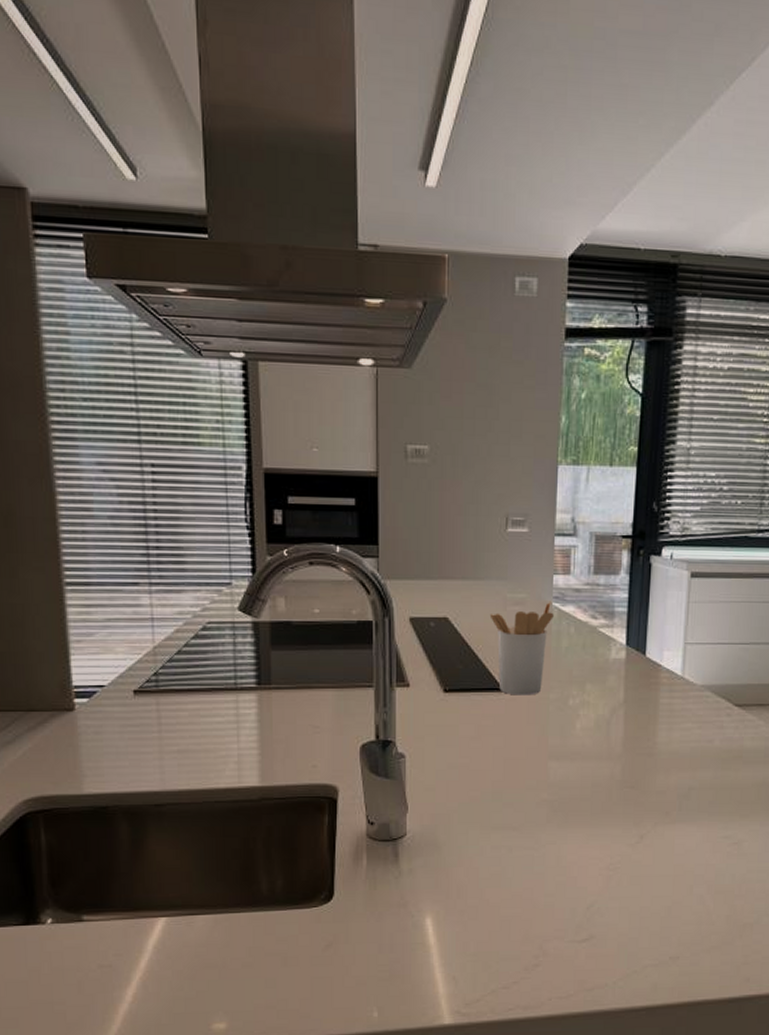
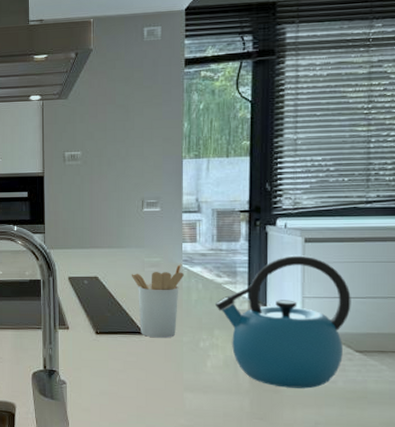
kettle: none [589,593,735,750] -> present [216,255,351,389]

